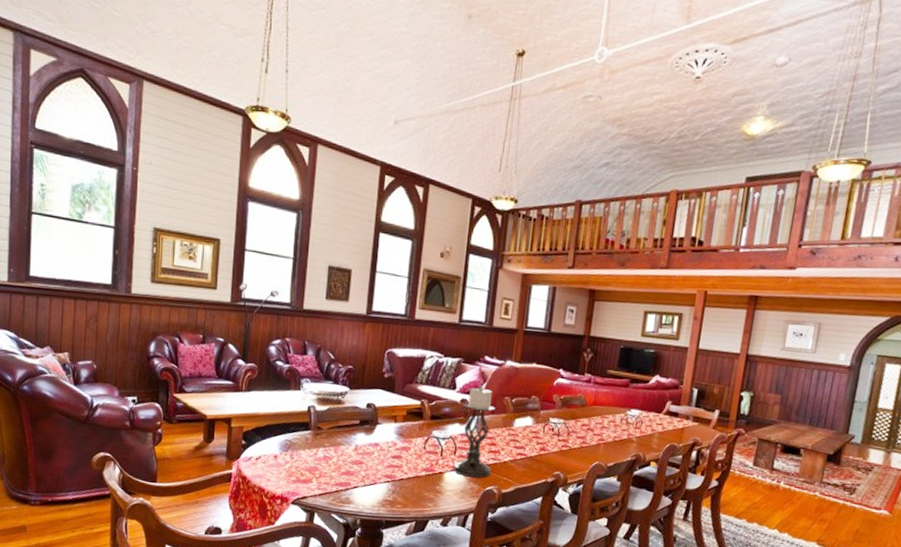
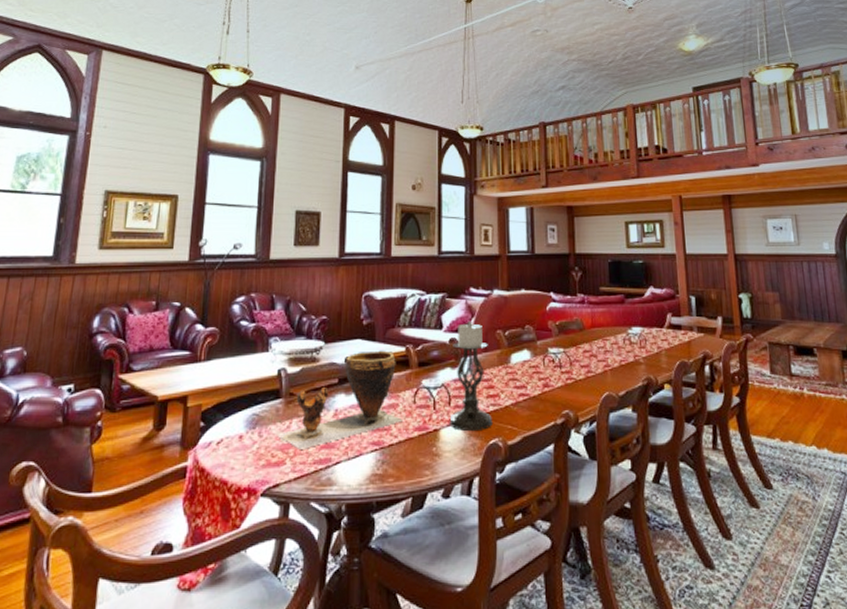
clay pot: none [306,400,413,473] -> present [278,350,403,449]

